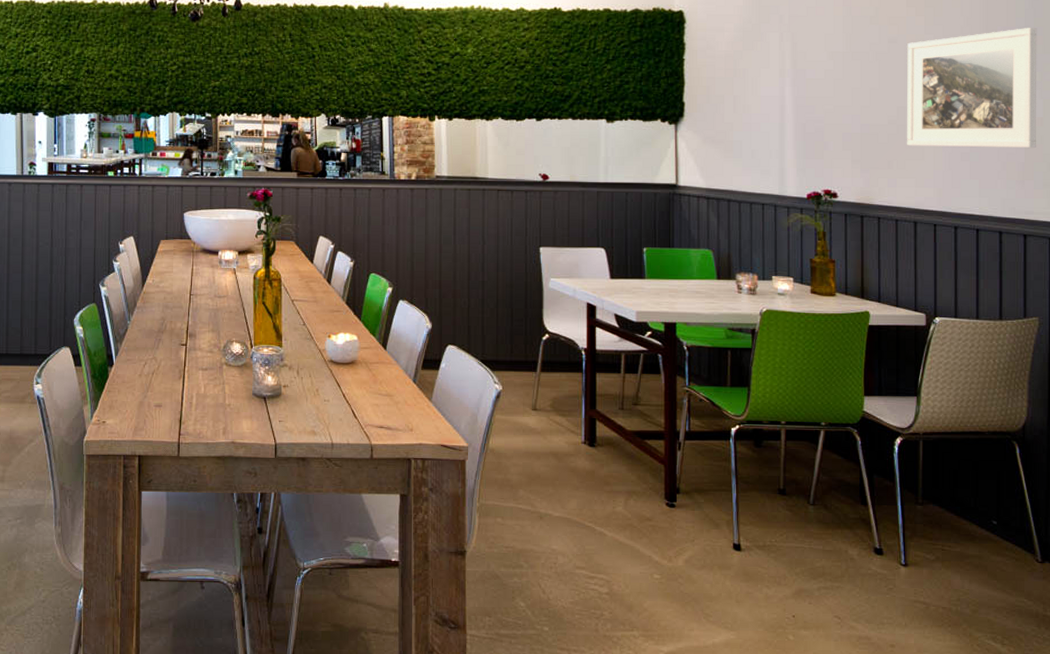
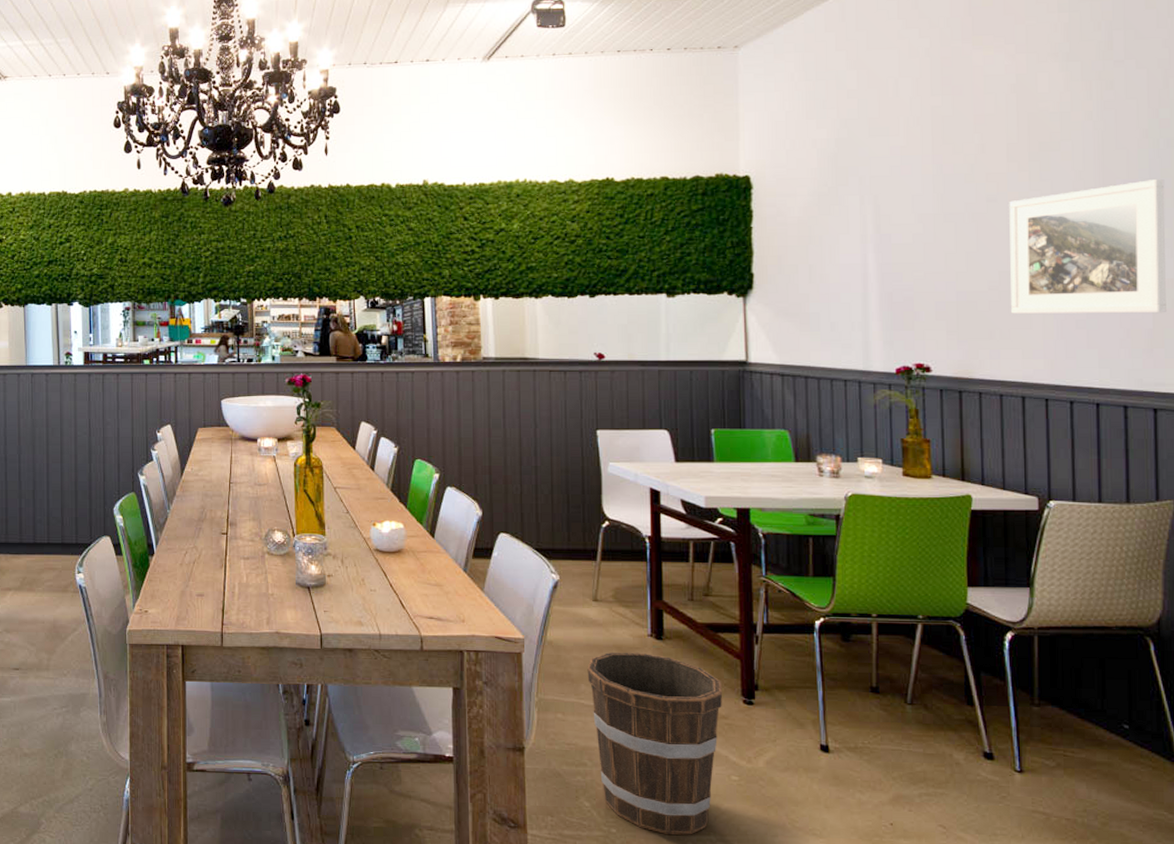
bucket: none [526,458,648,631] -> present [587,652,723,835]

